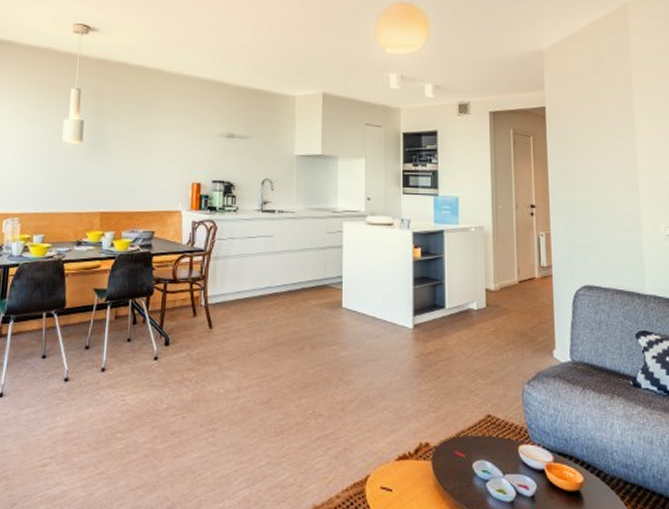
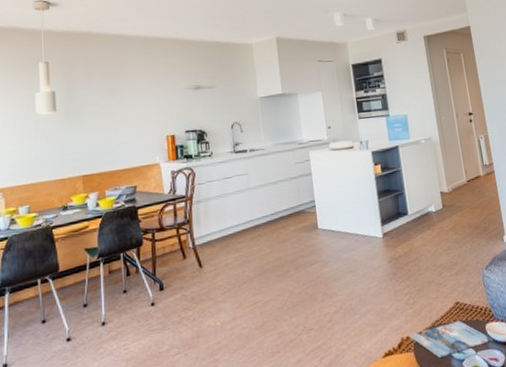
magazine: none [429,436,526,474] -> present [410,321,494,359]

